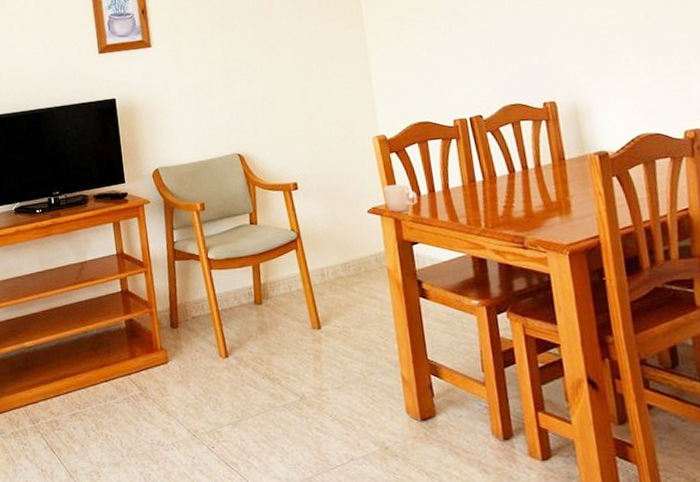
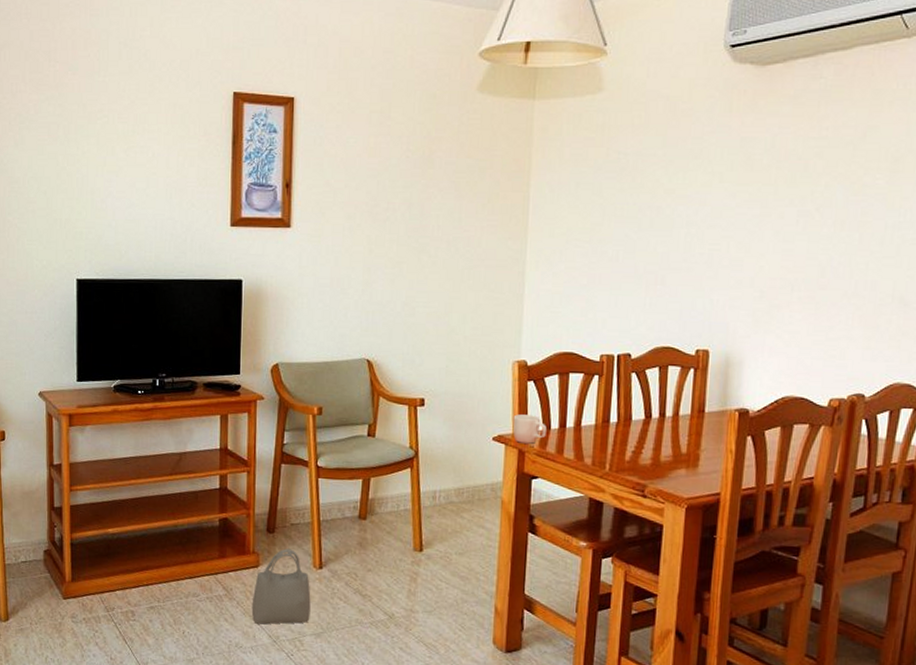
handbag: none [166,341,224,420] -> present [251,548,311,625]

